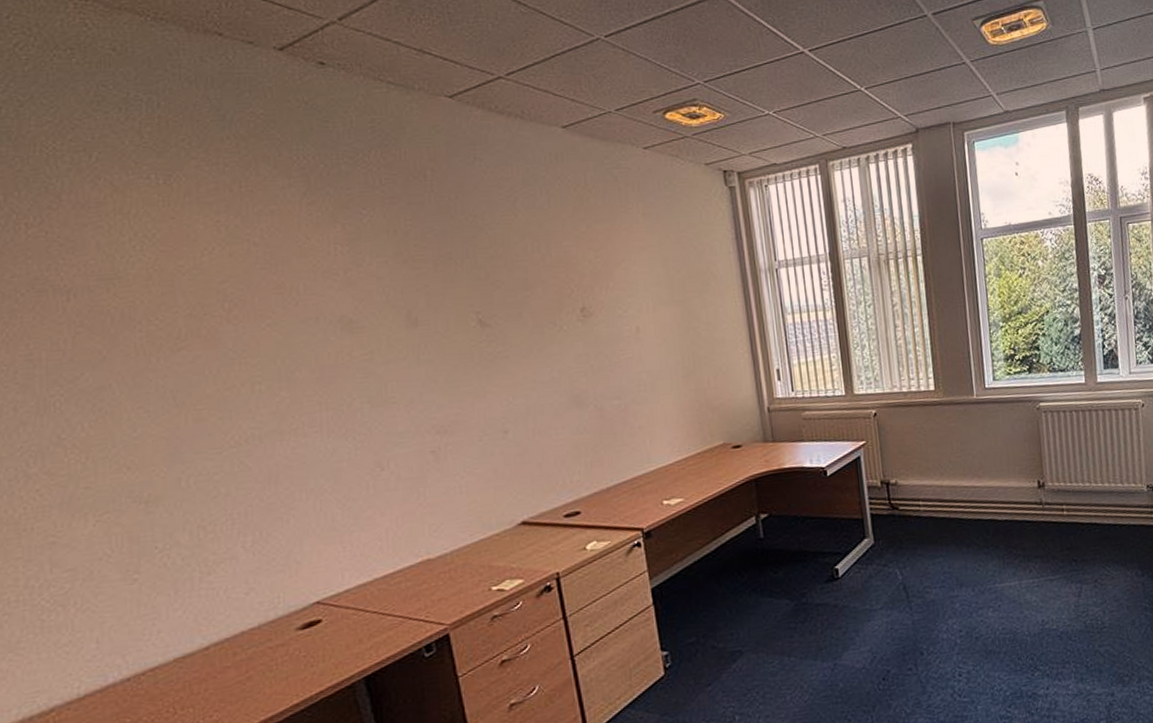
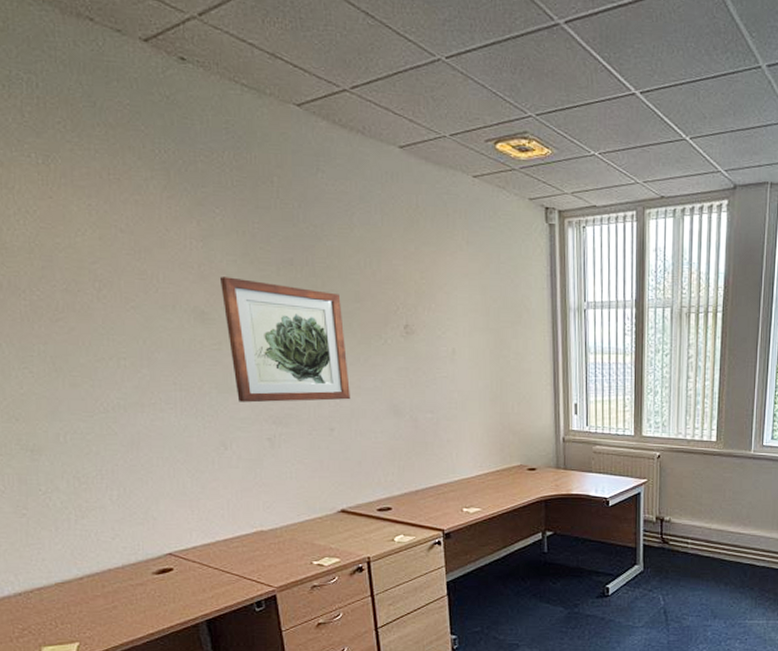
wall art: none [369,279,525,415] -> present [219,277,350,403]

